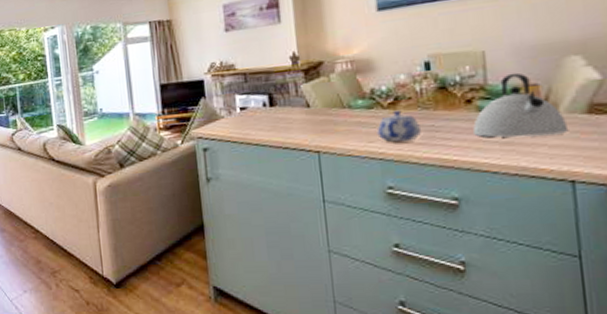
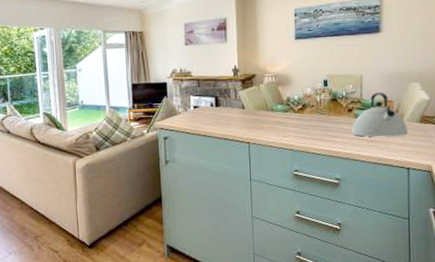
teapot: present [376,110,421,142] -> none [289,114,318,137]

